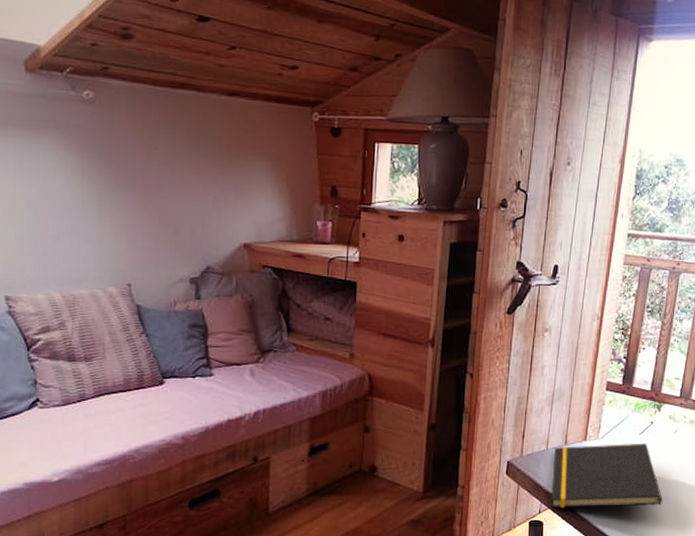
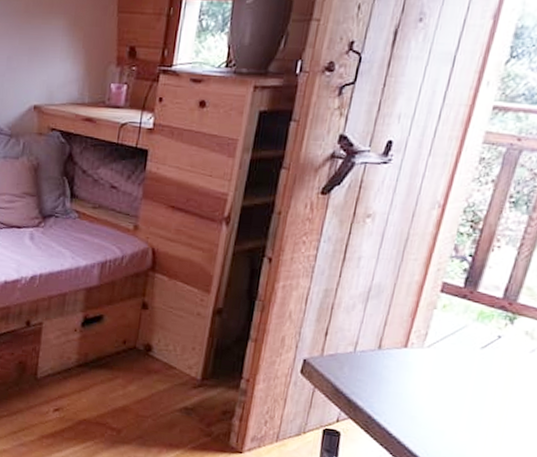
notepad: present [551,443,663,508] -> none [353,351,504,436]

